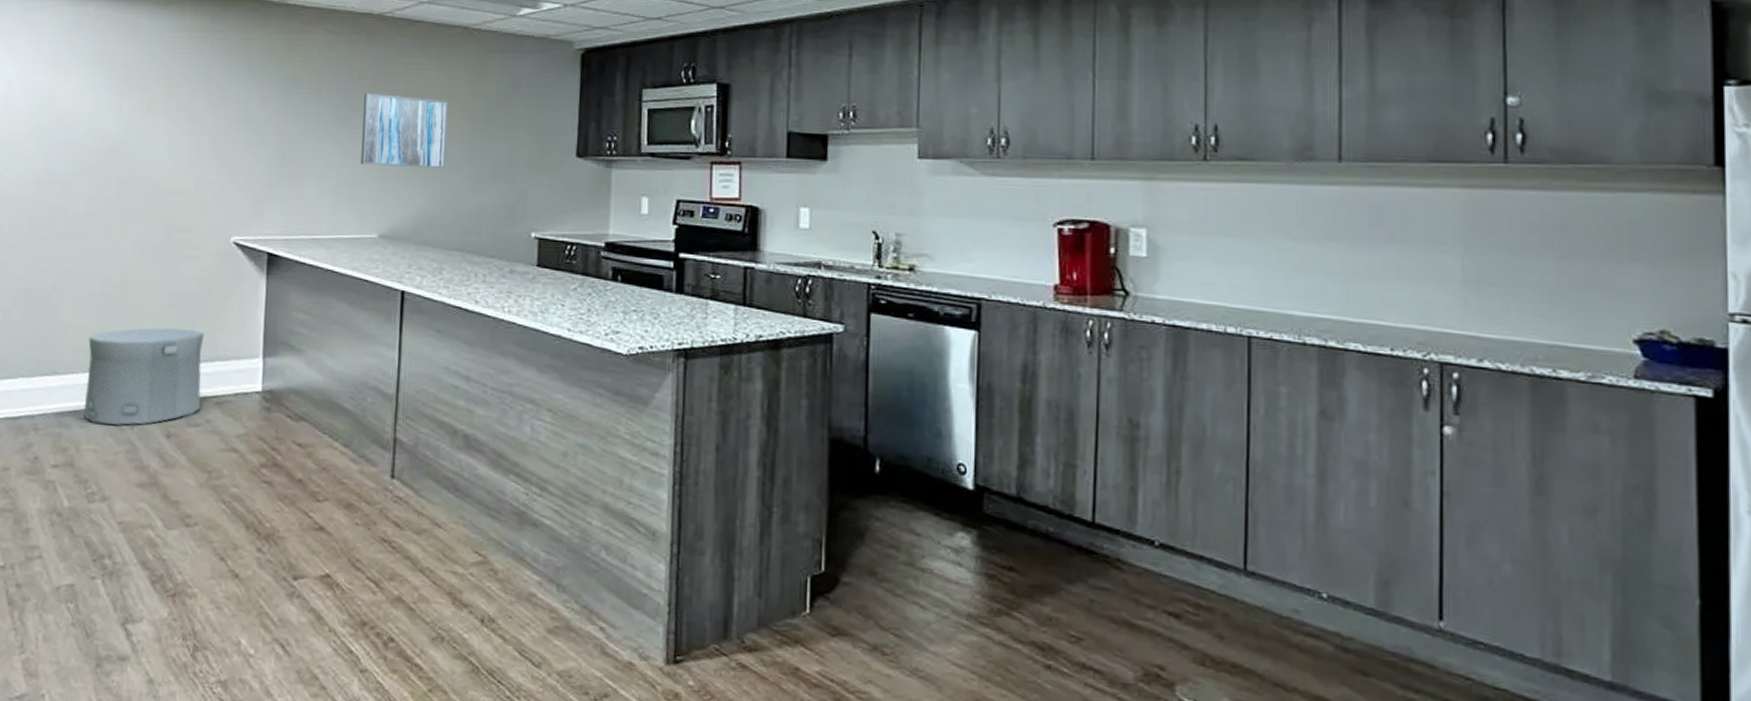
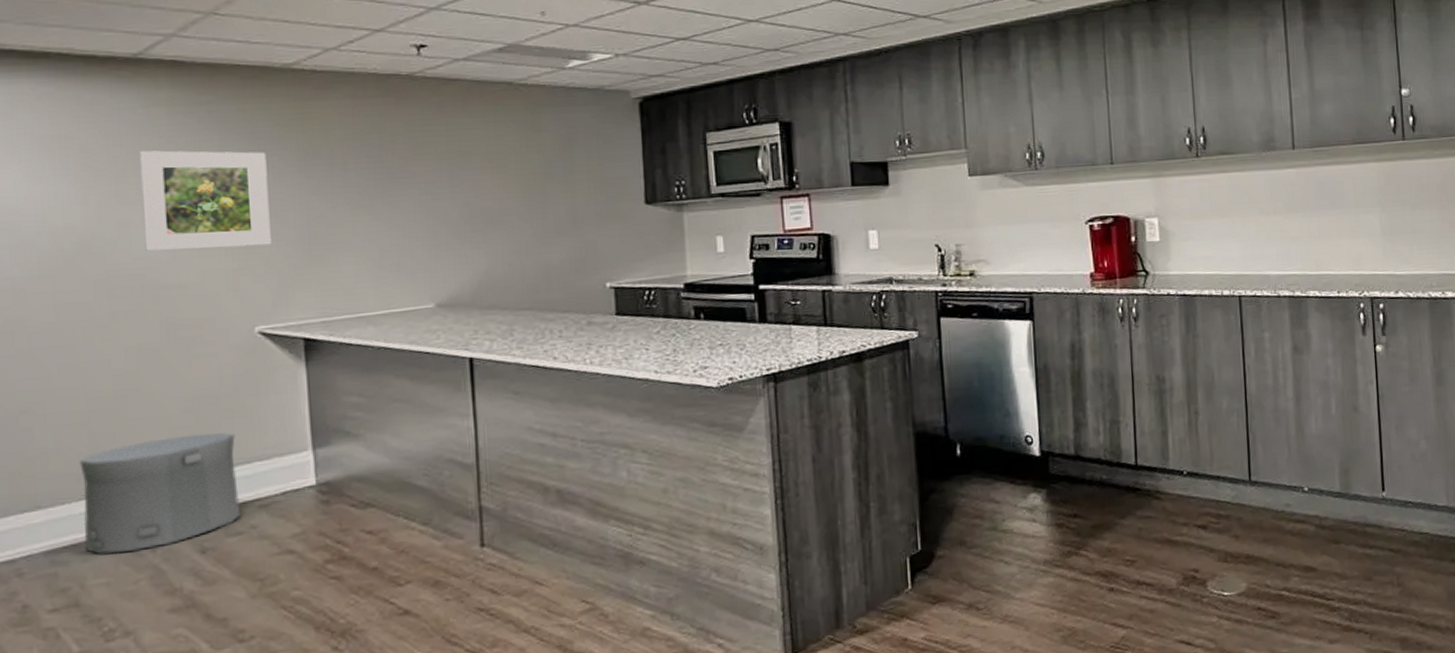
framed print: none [158,70,258,163] -> present [140,150,271,251]
wall art: present [360,94,448,169] -> none [401,158,505,234]

